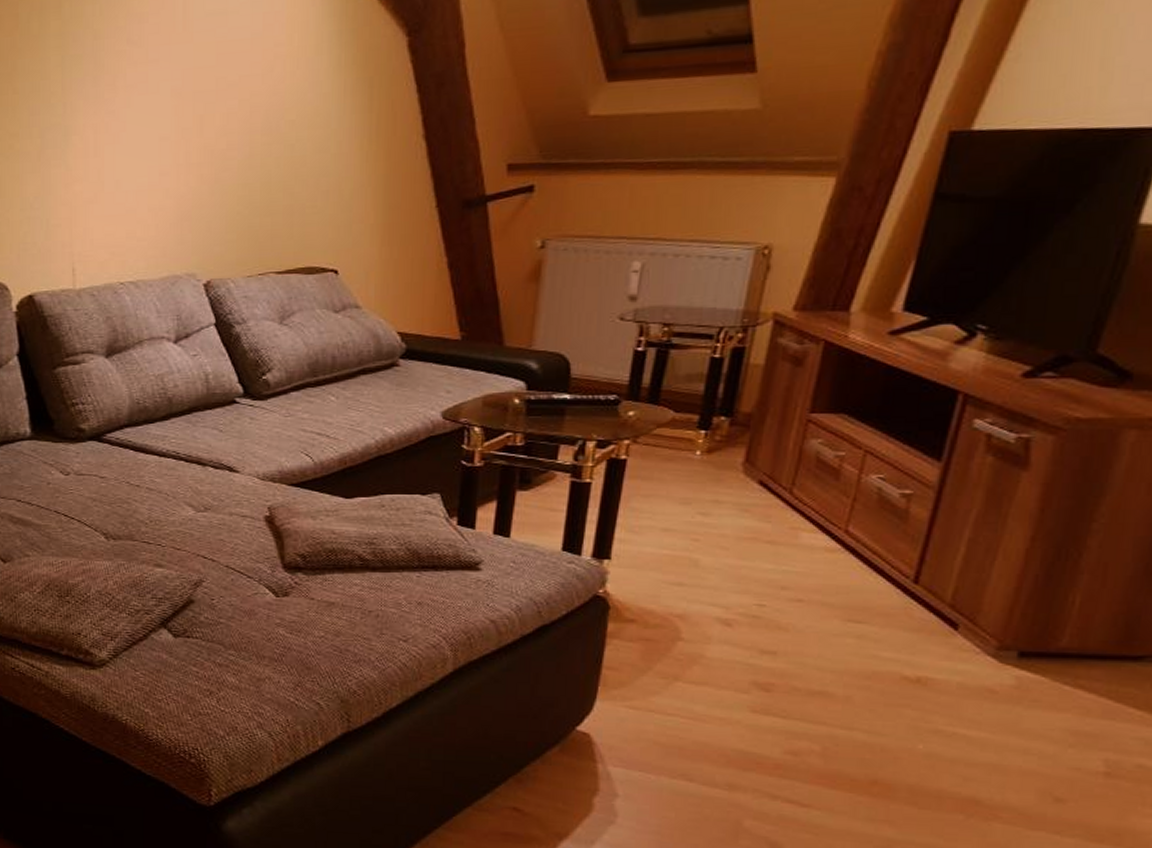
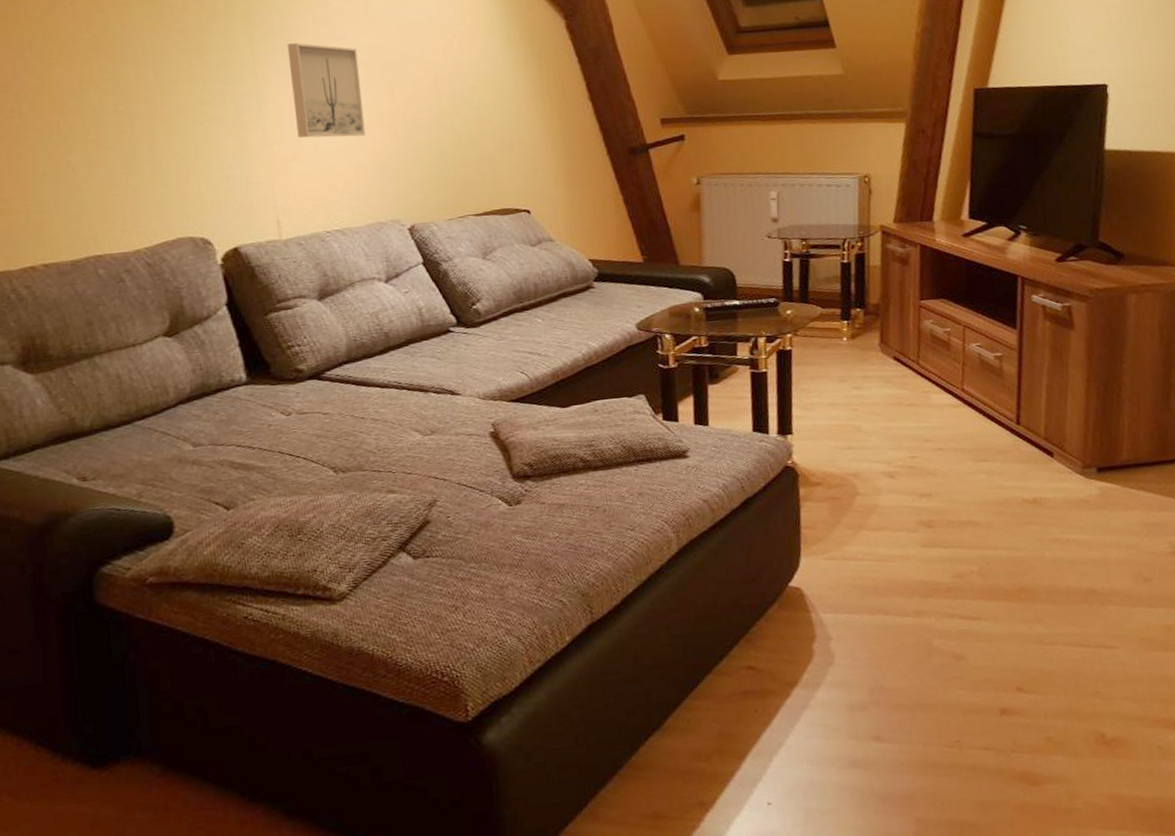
wall art: none [98,67,170,177] -> present [287,43,366,138]

